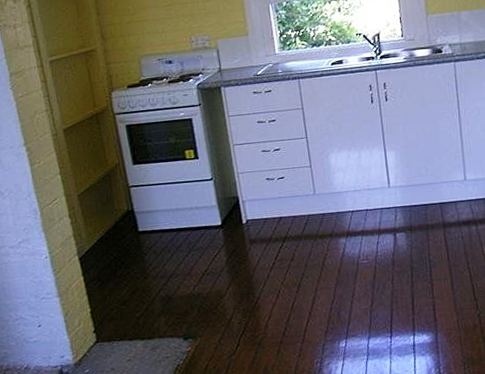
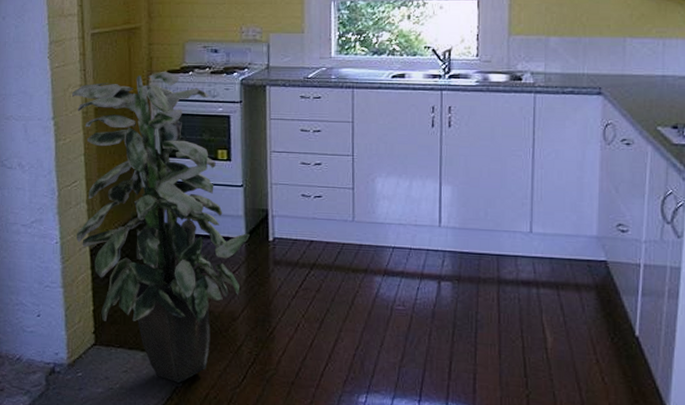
indoor plant: none [39,87,225,361] -> present [71,72,250,383]

